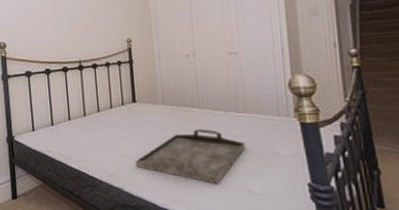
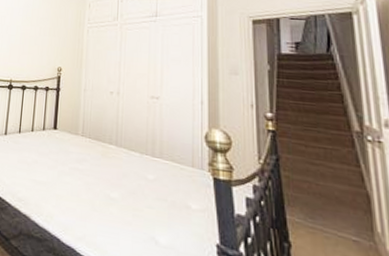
serving tray: present [135,129,246,185] -> none [47,166,158,229]

